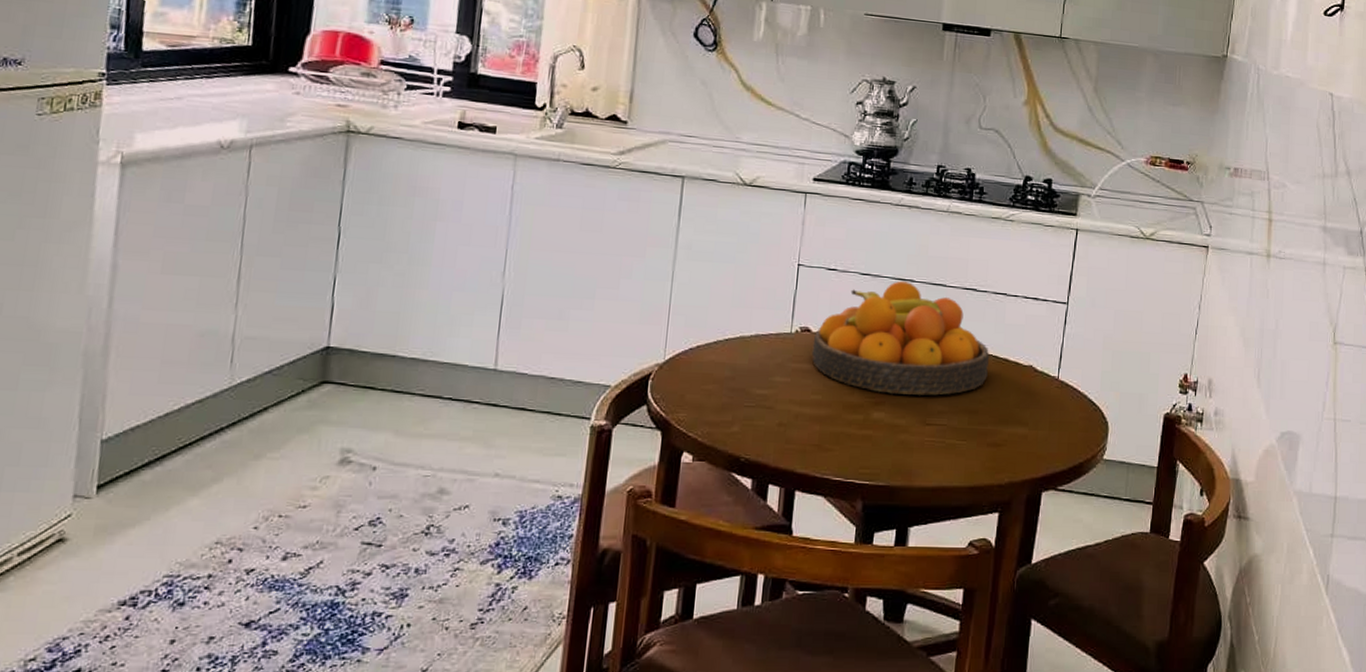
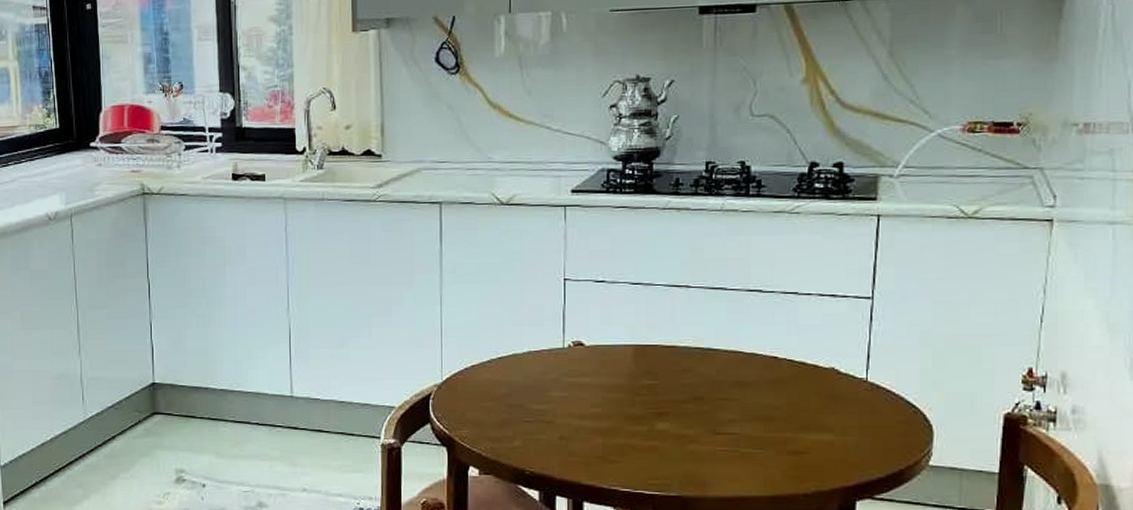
fruit bowl: present [812,281,990,396] -> none [587,288,784,404]

